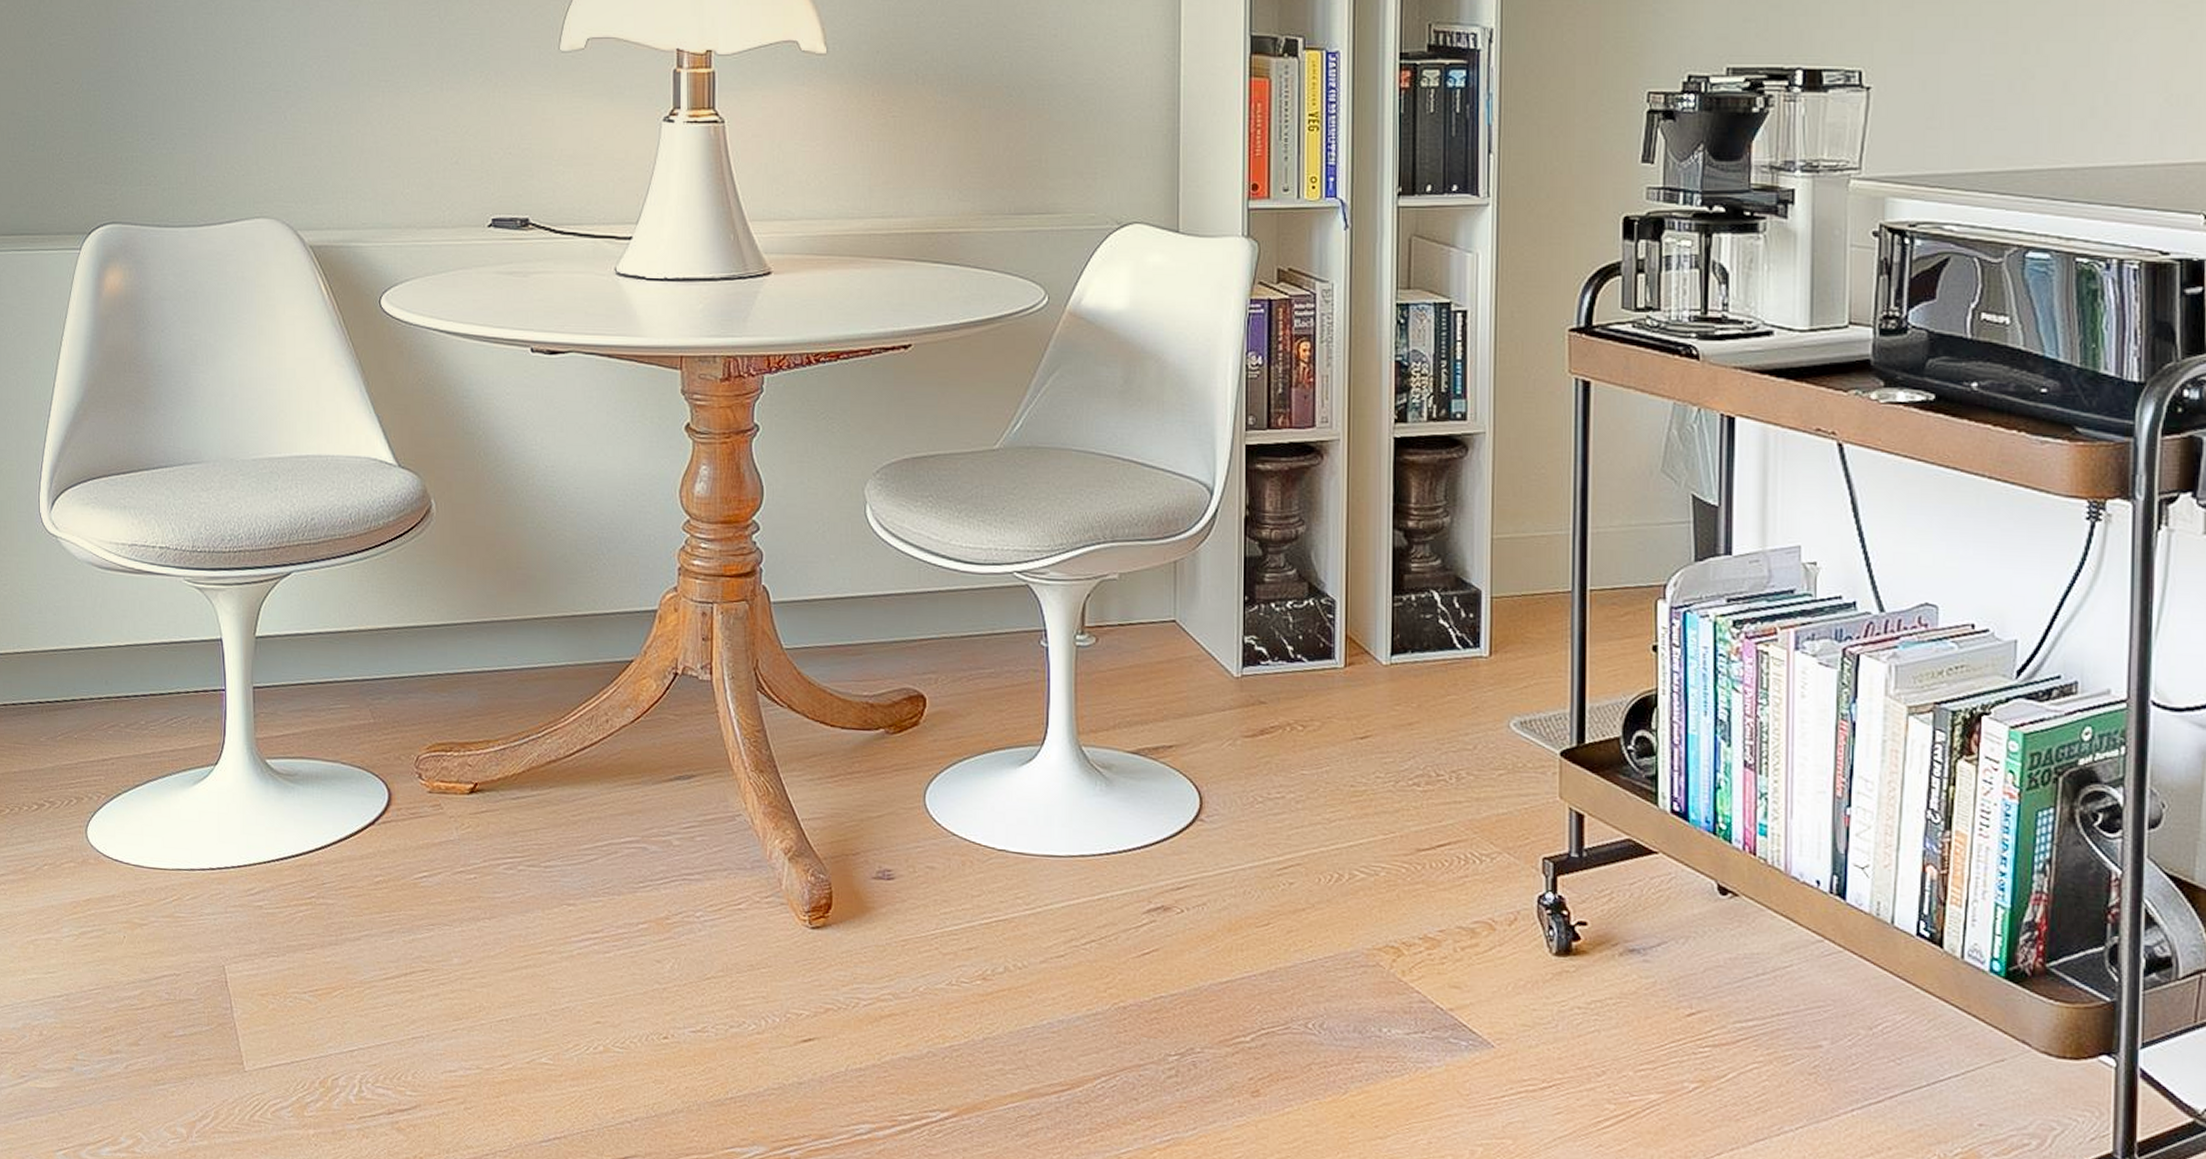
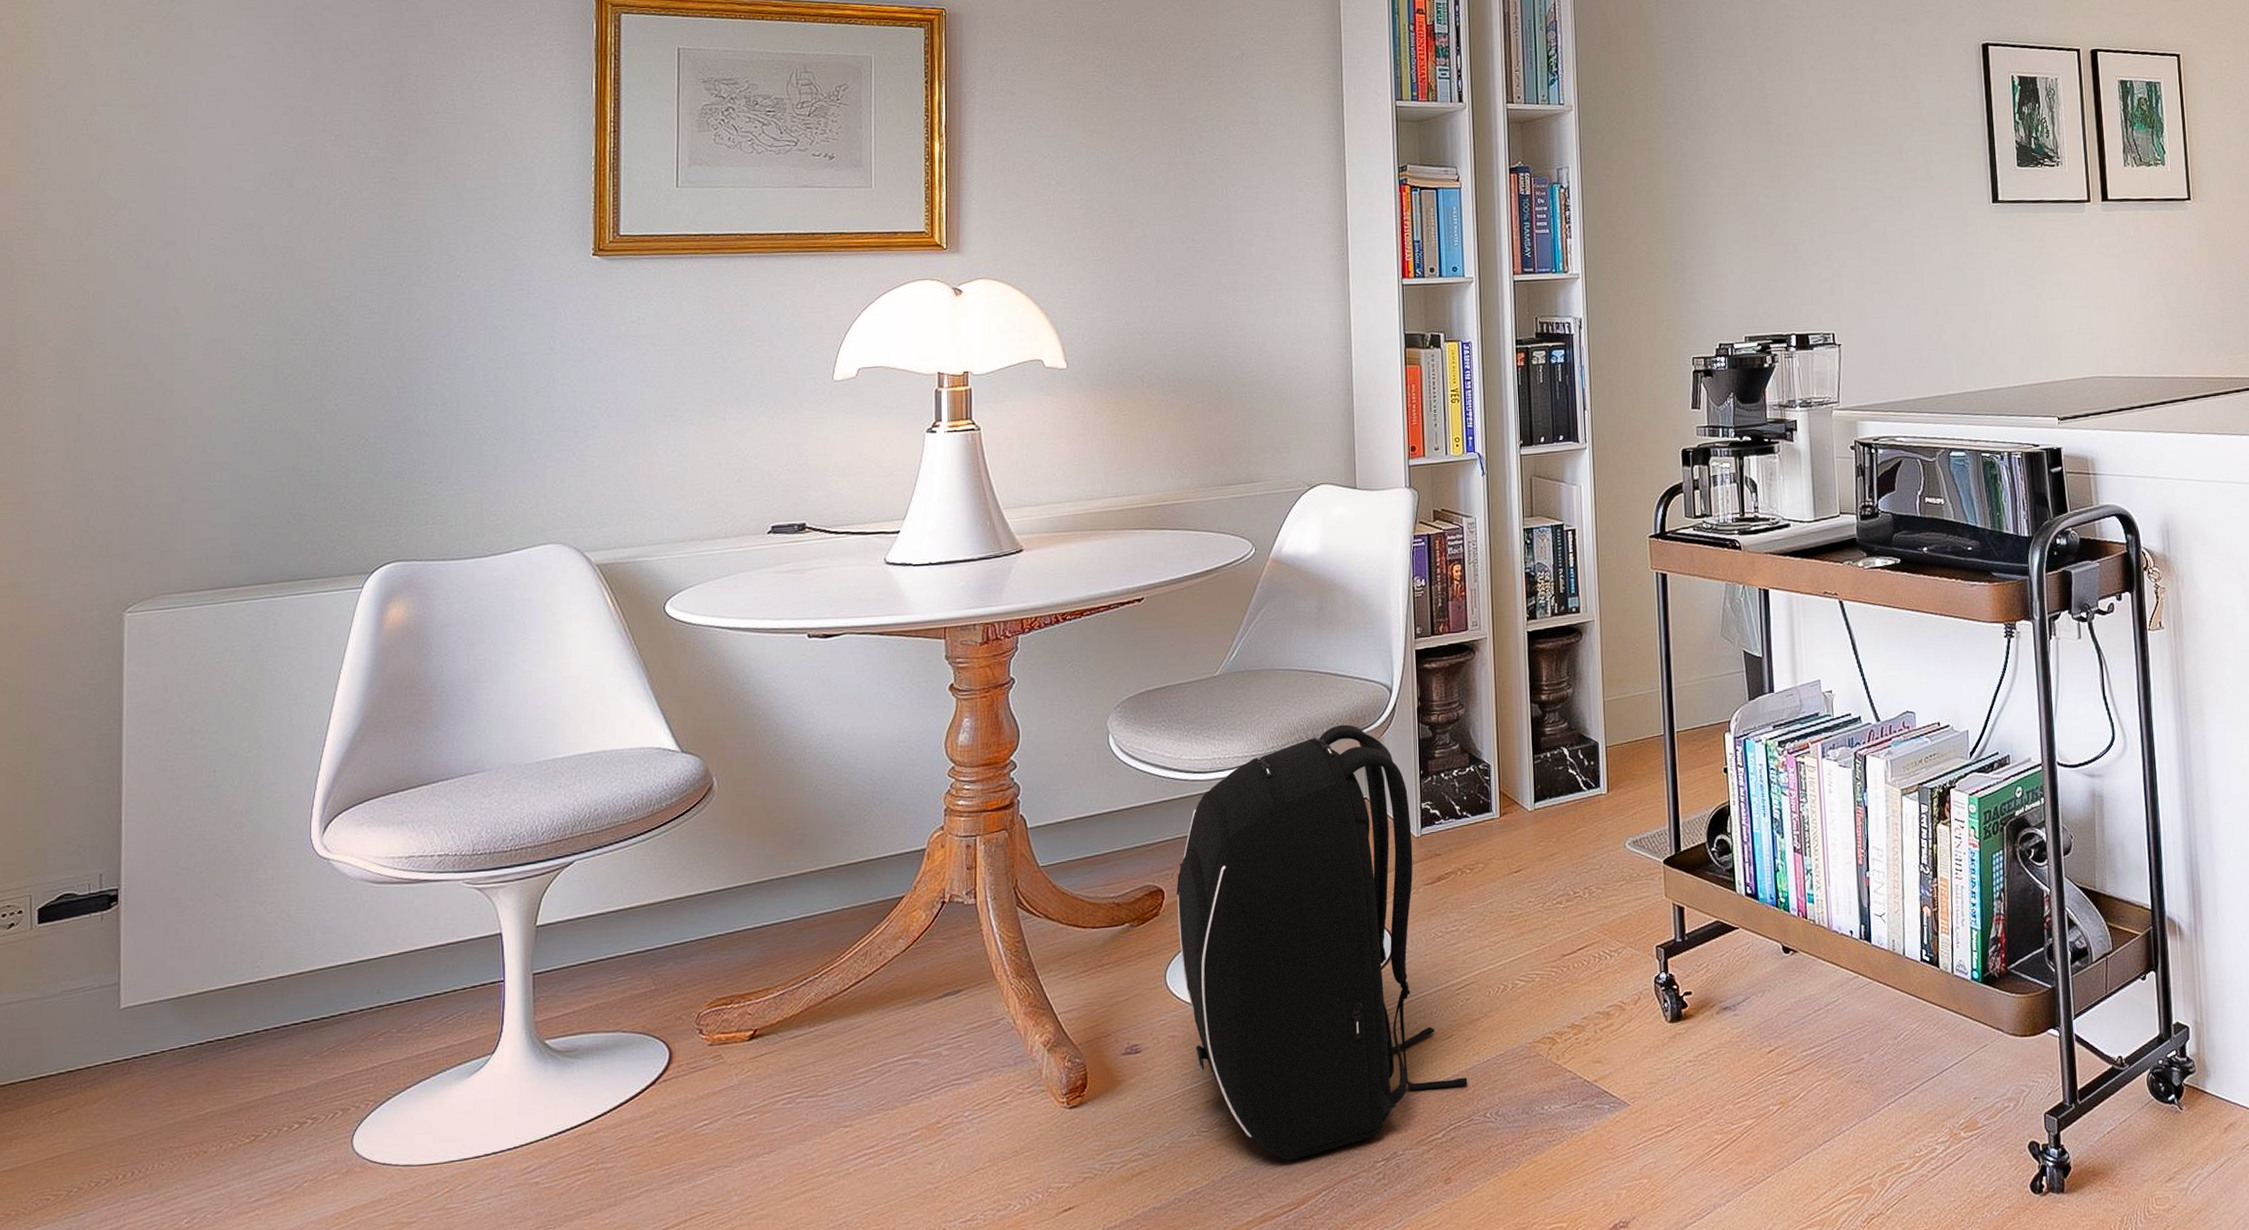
backpack: none [940,526,1286,1034] -> present [1176,724,1468,1160]

